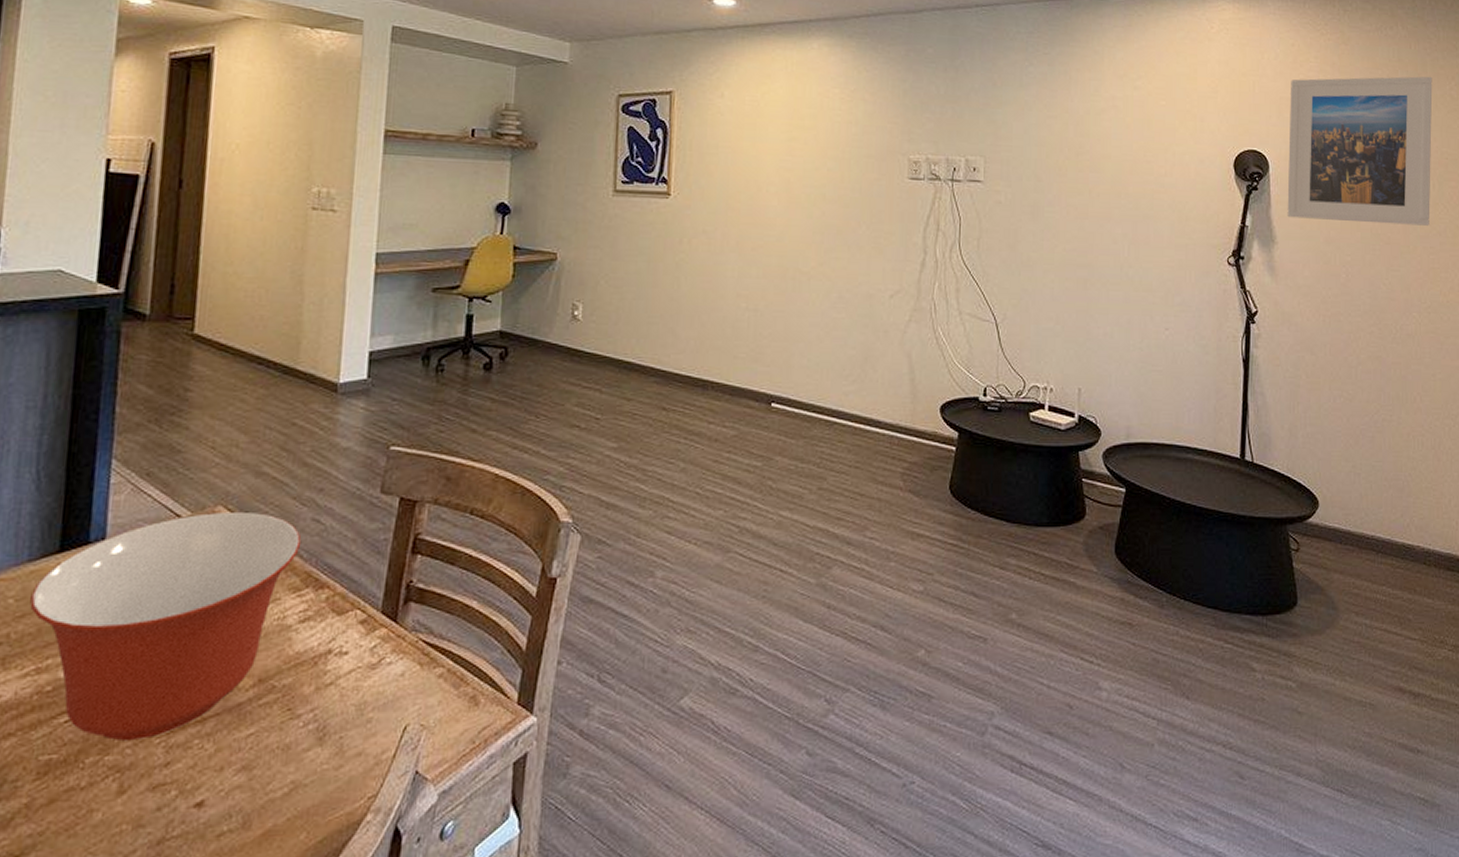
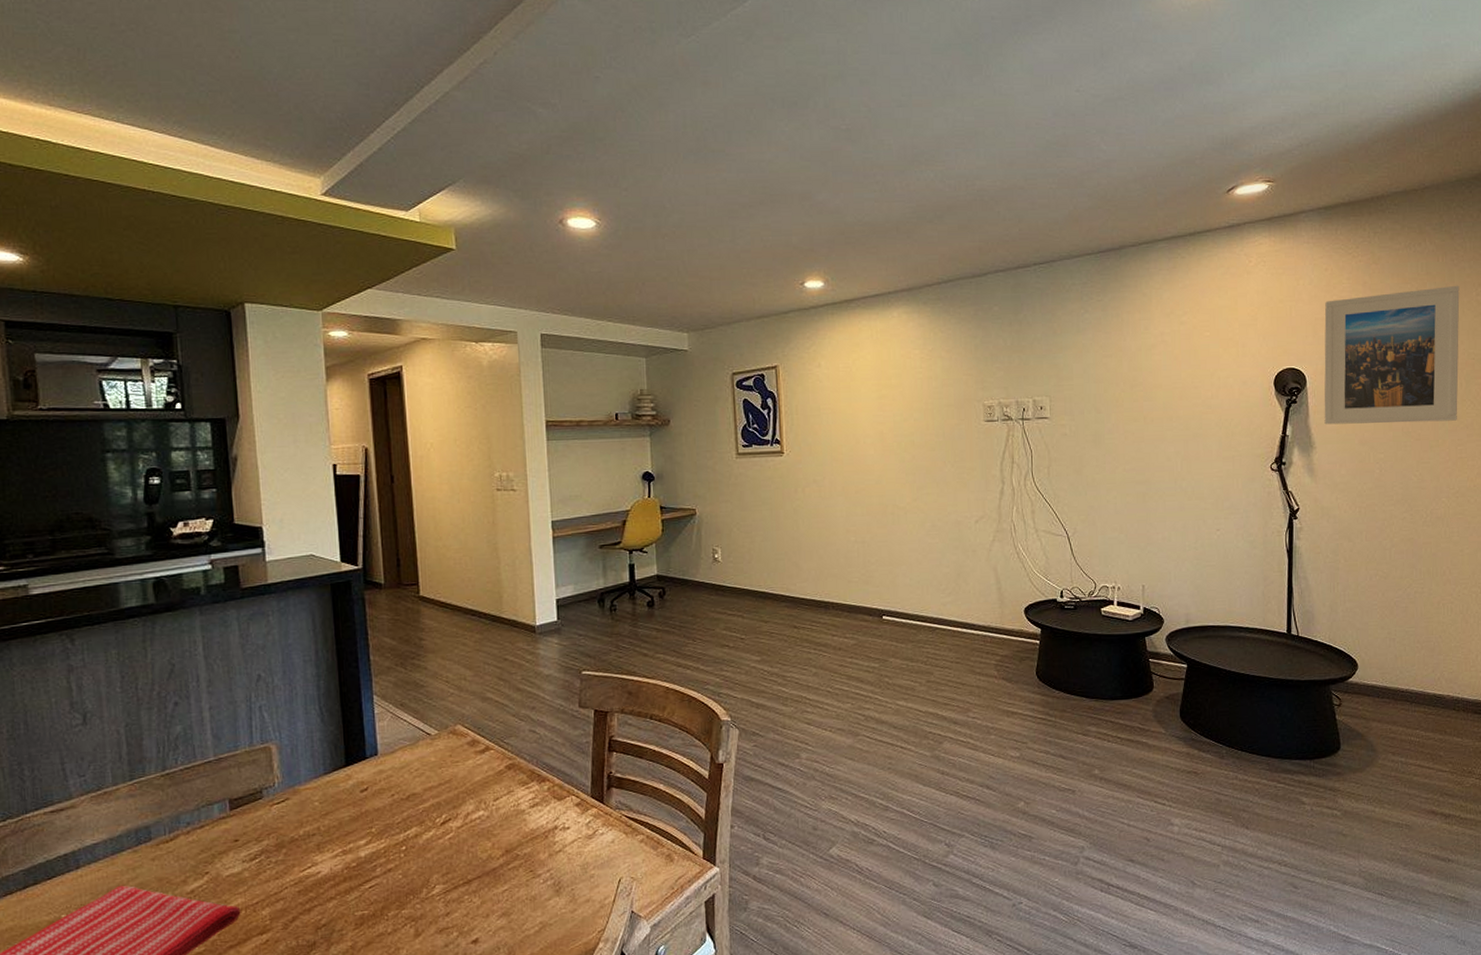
mixing bowl: present [30,513,302,742] -> none [330,728,524,900]

